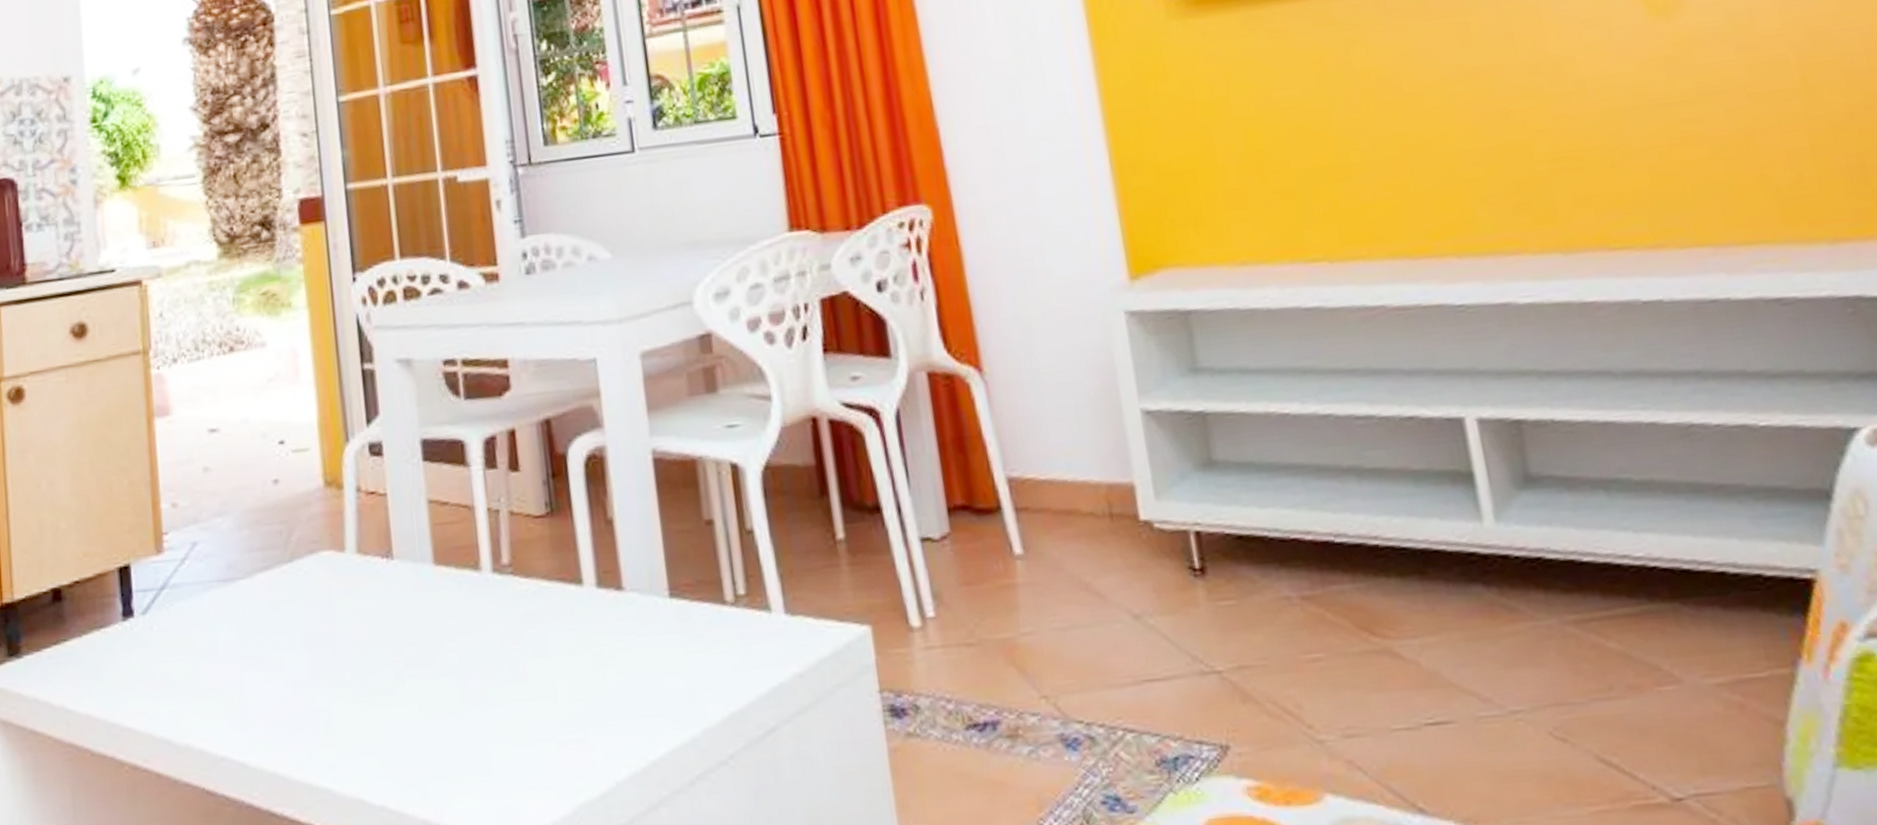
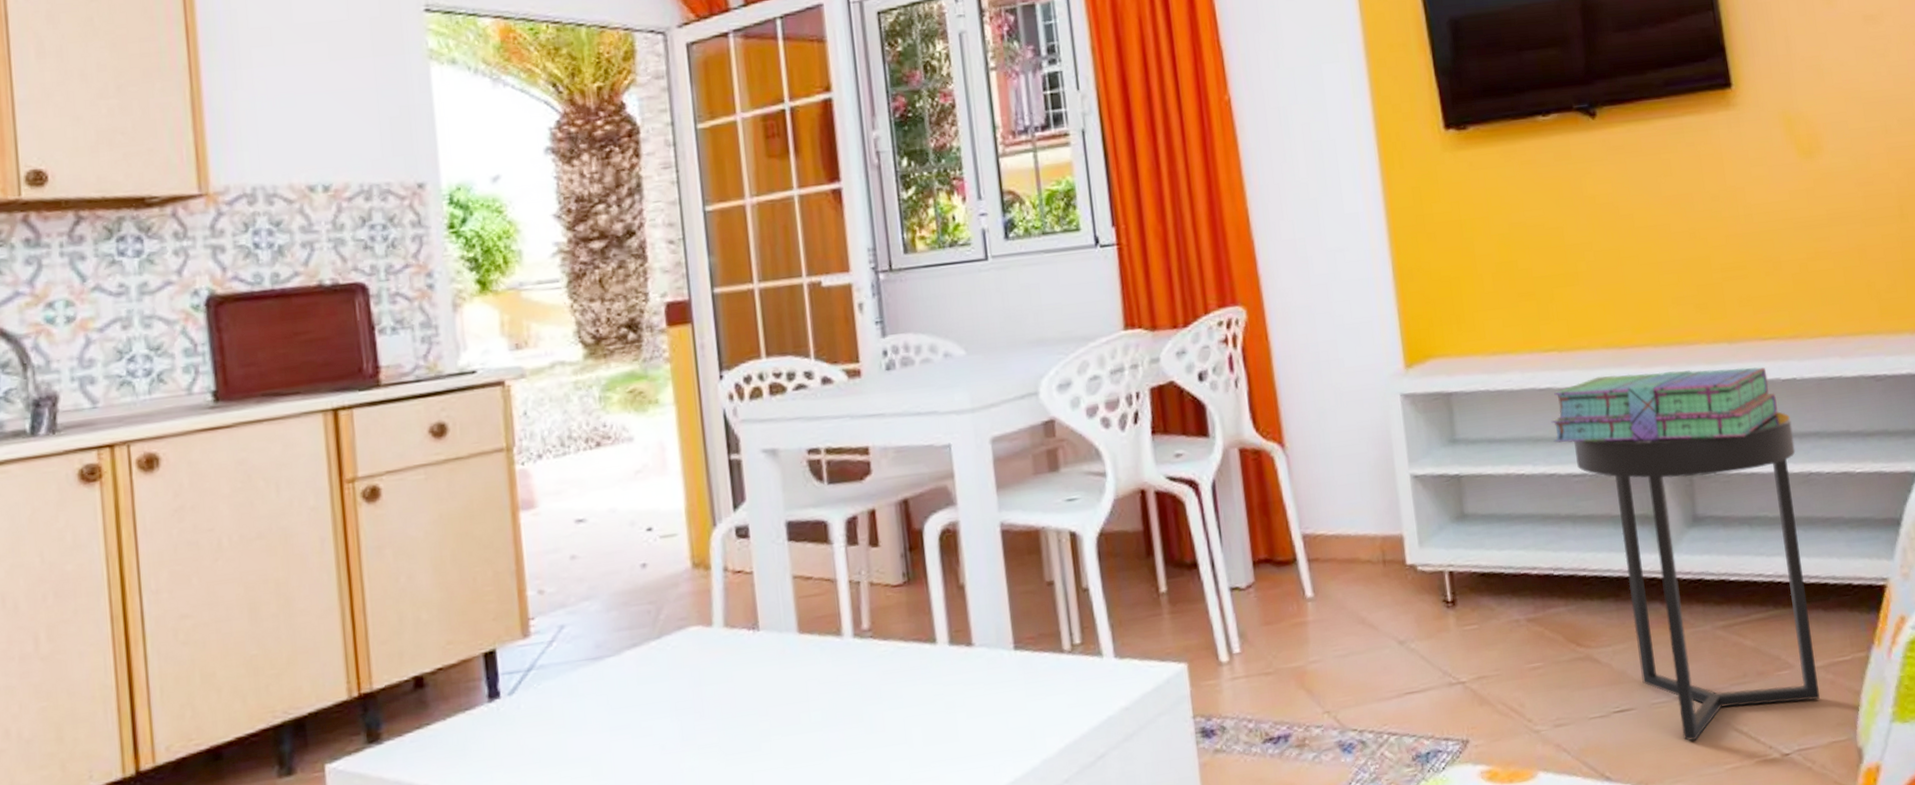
stack of books: none [1322,284,1640,377] -> present [1551,367,1779,443]
side table: none [1354,343,1724,771] -> present [1574,411,1820,741]

